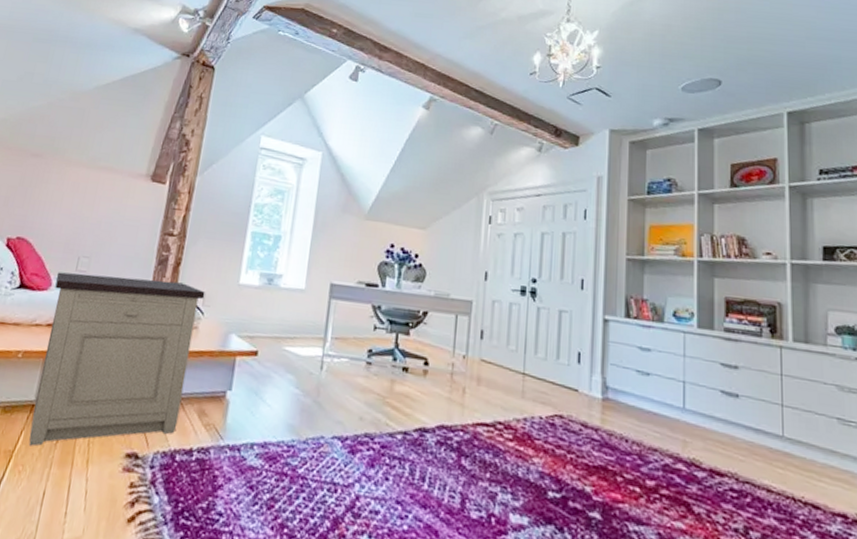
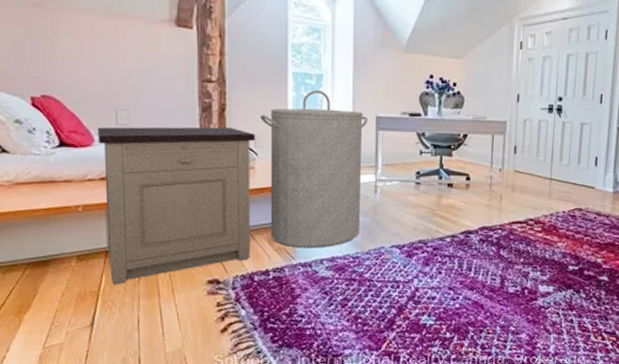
laundry hamper: none [201,251,322,430] -> present [260,90,369,248]

